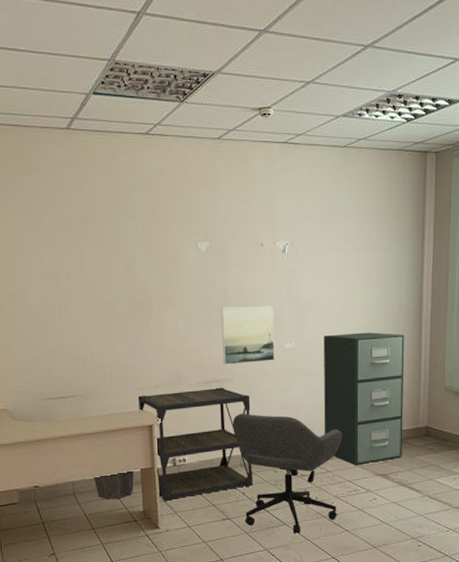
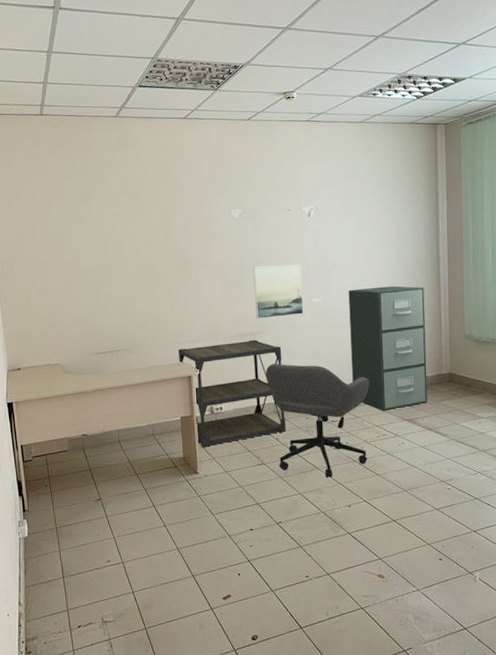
waste bin: present [93,471,134,500] -> none [137,419,175,447]

